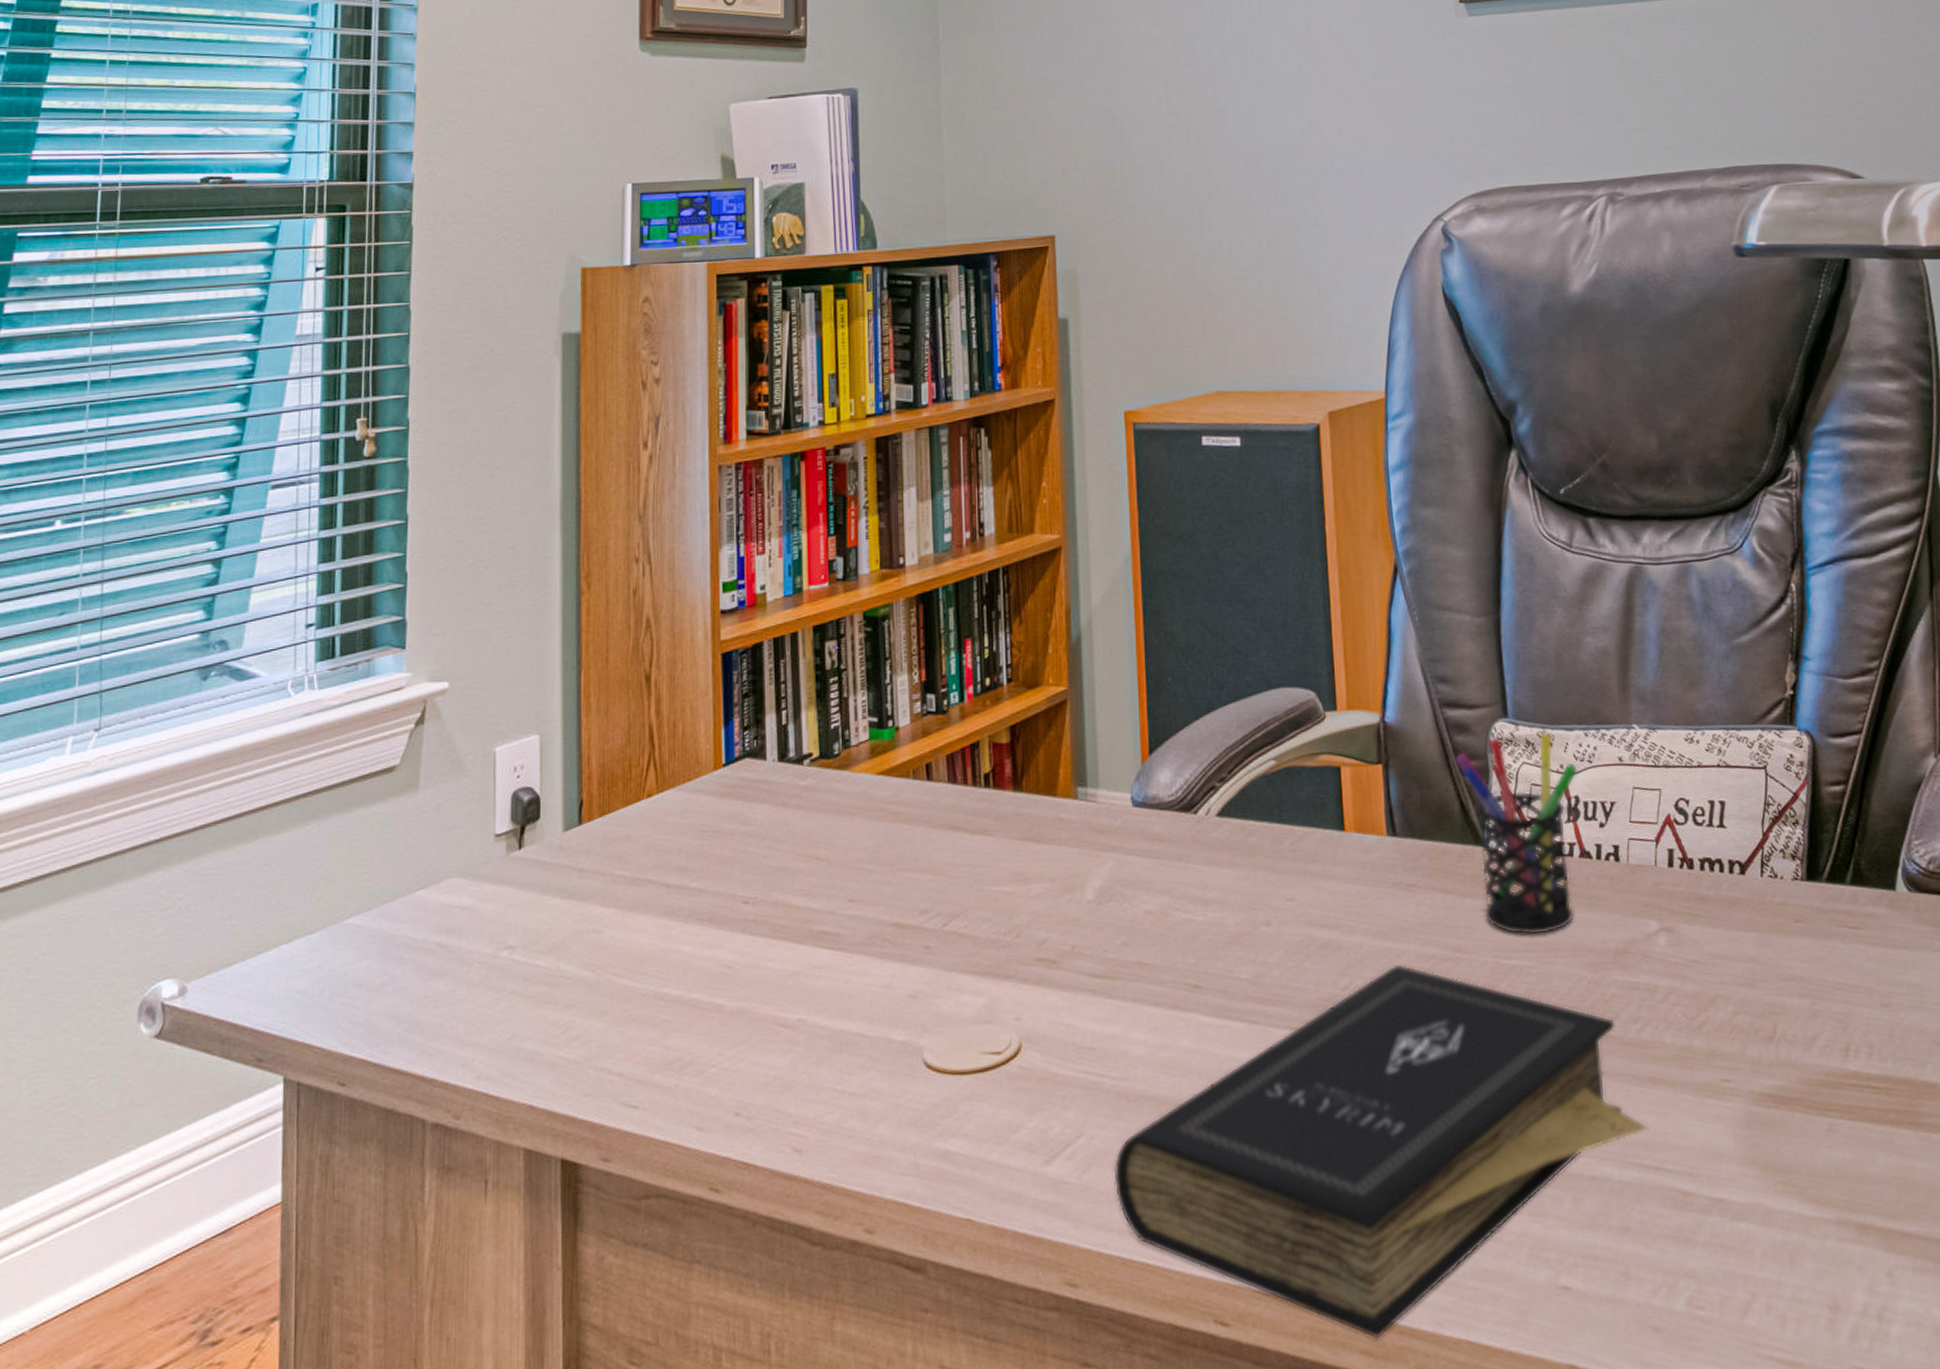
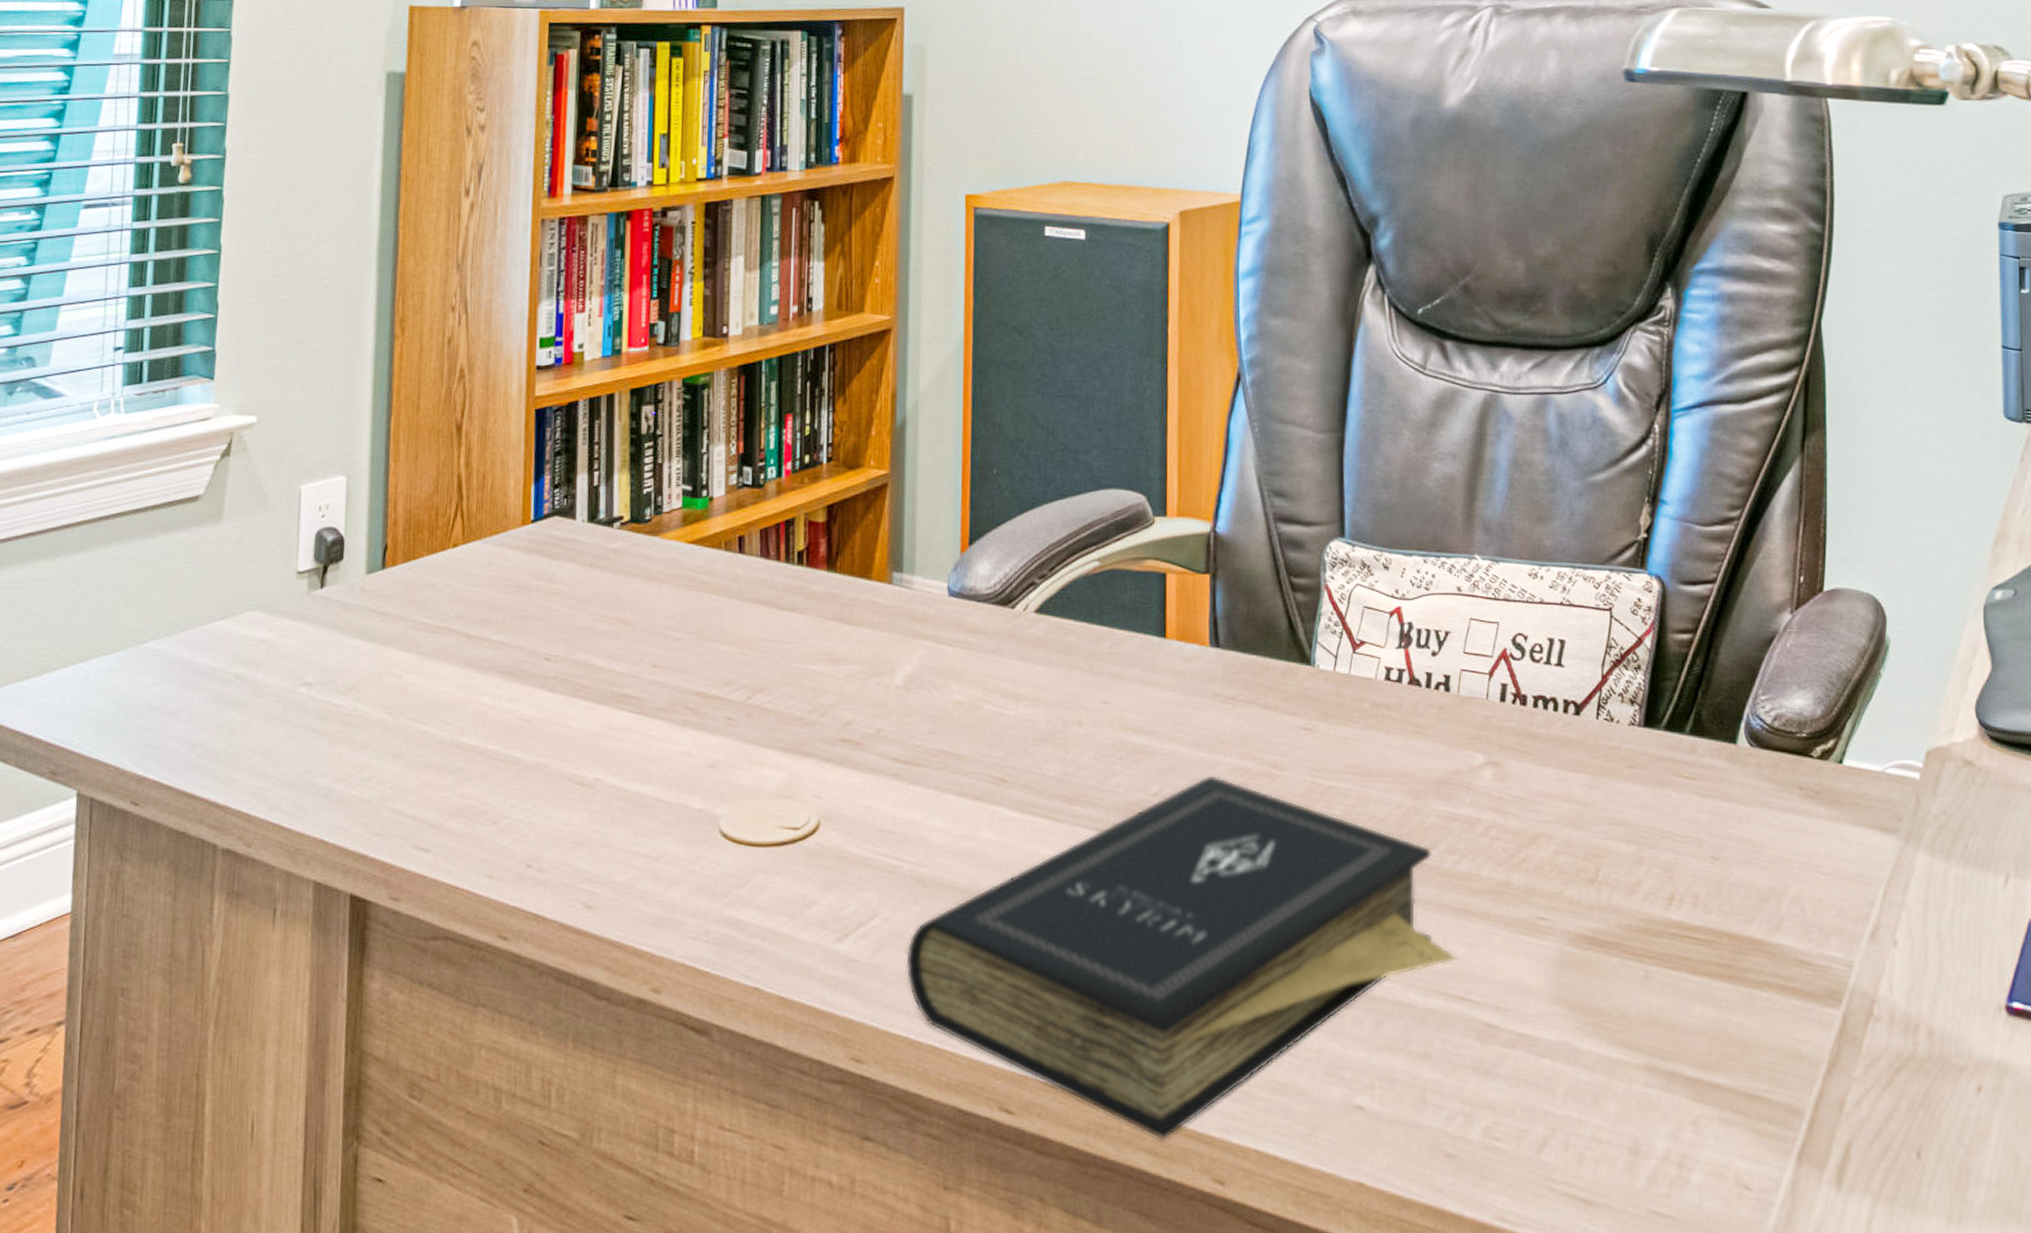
pen holder: present [1454,731,1578,935] -> none [1285,554,1414,759]

